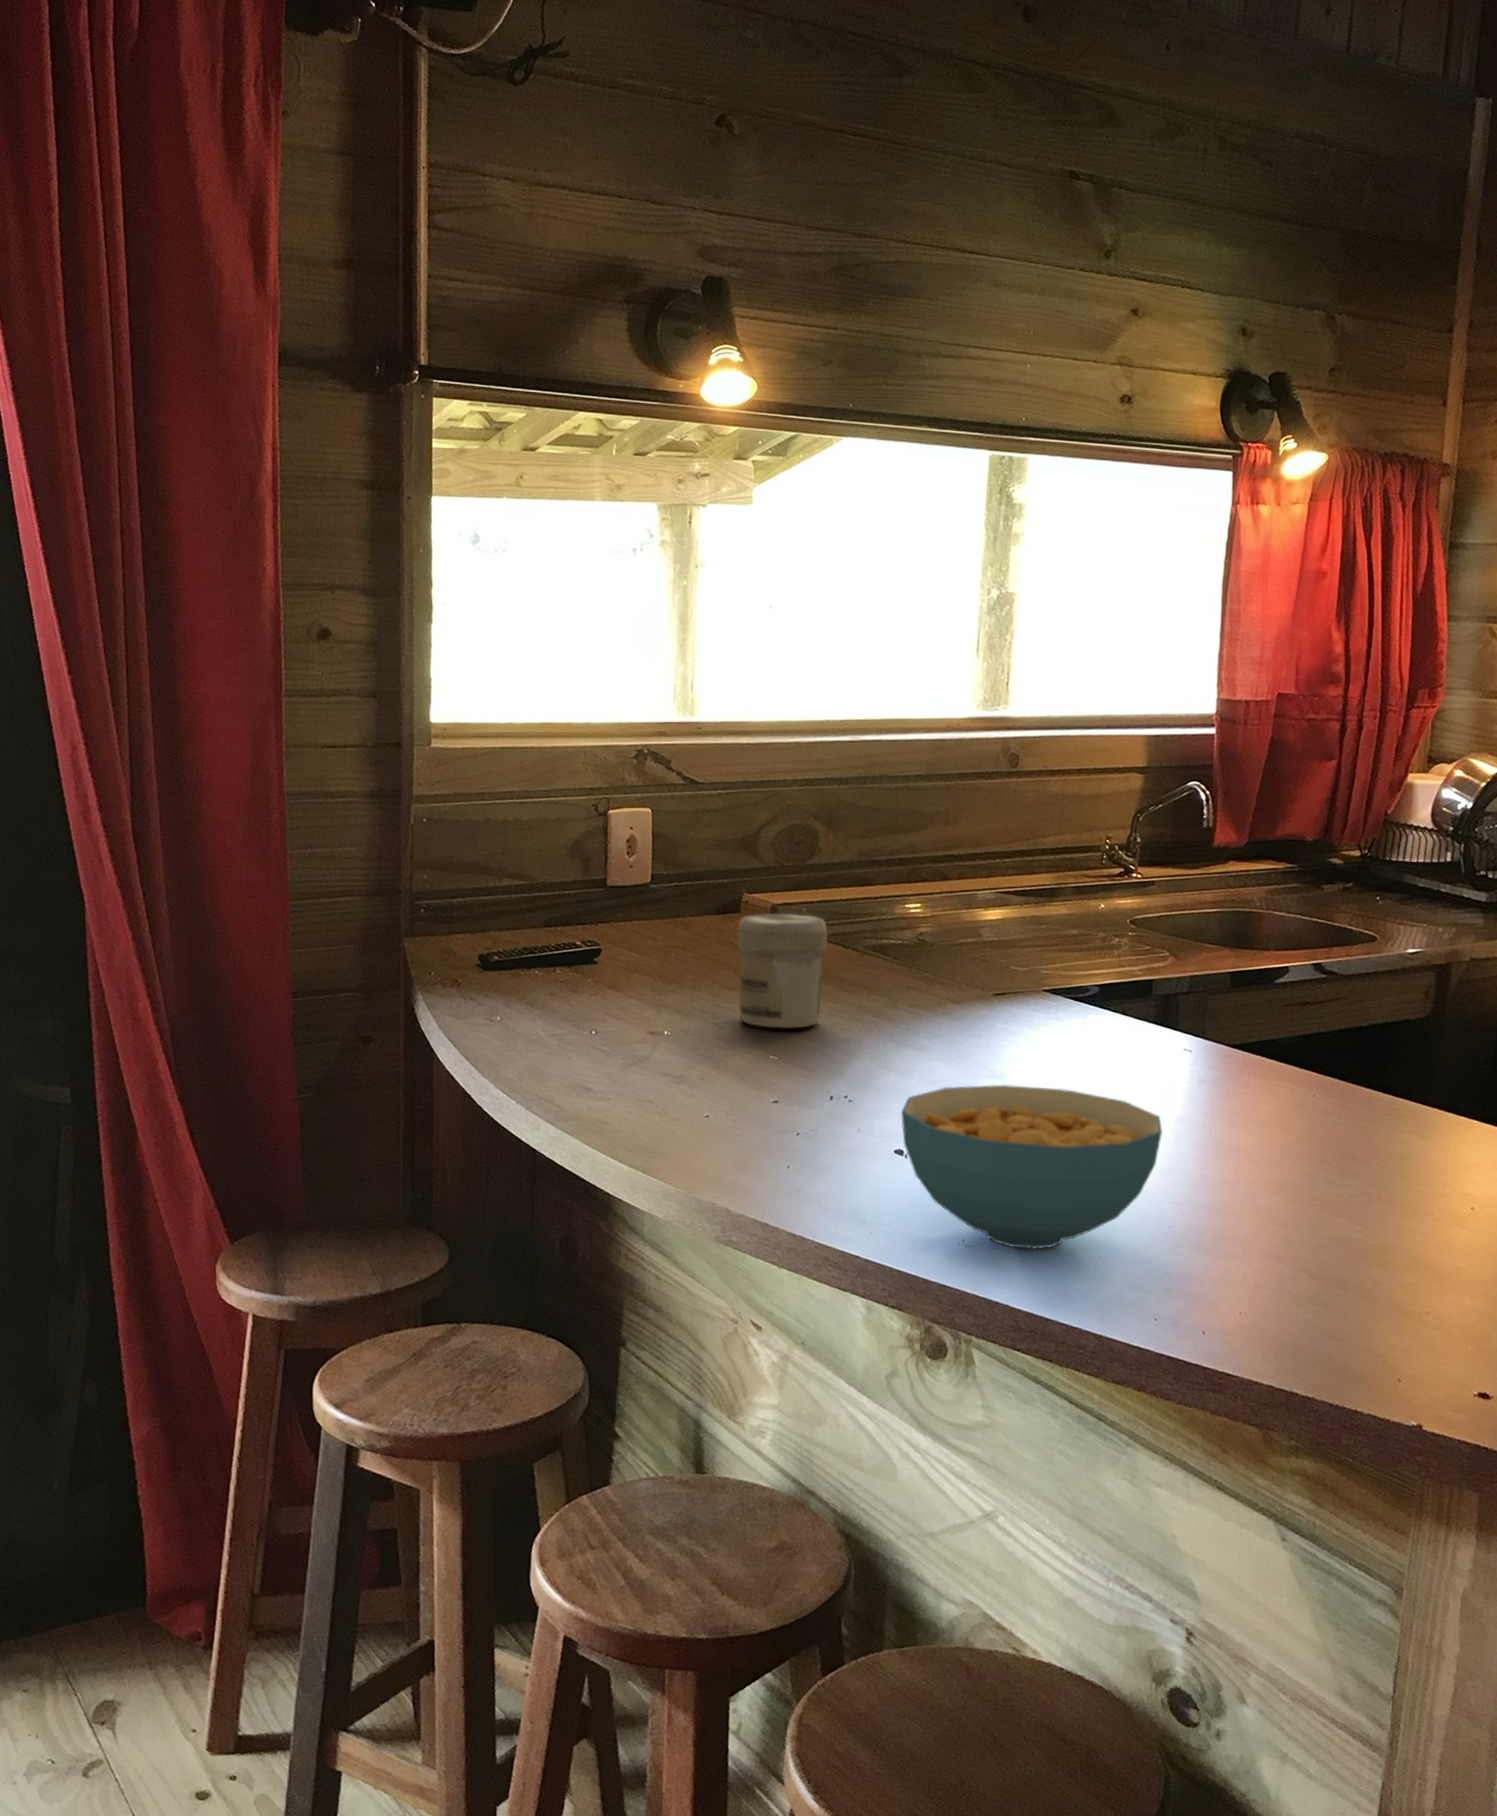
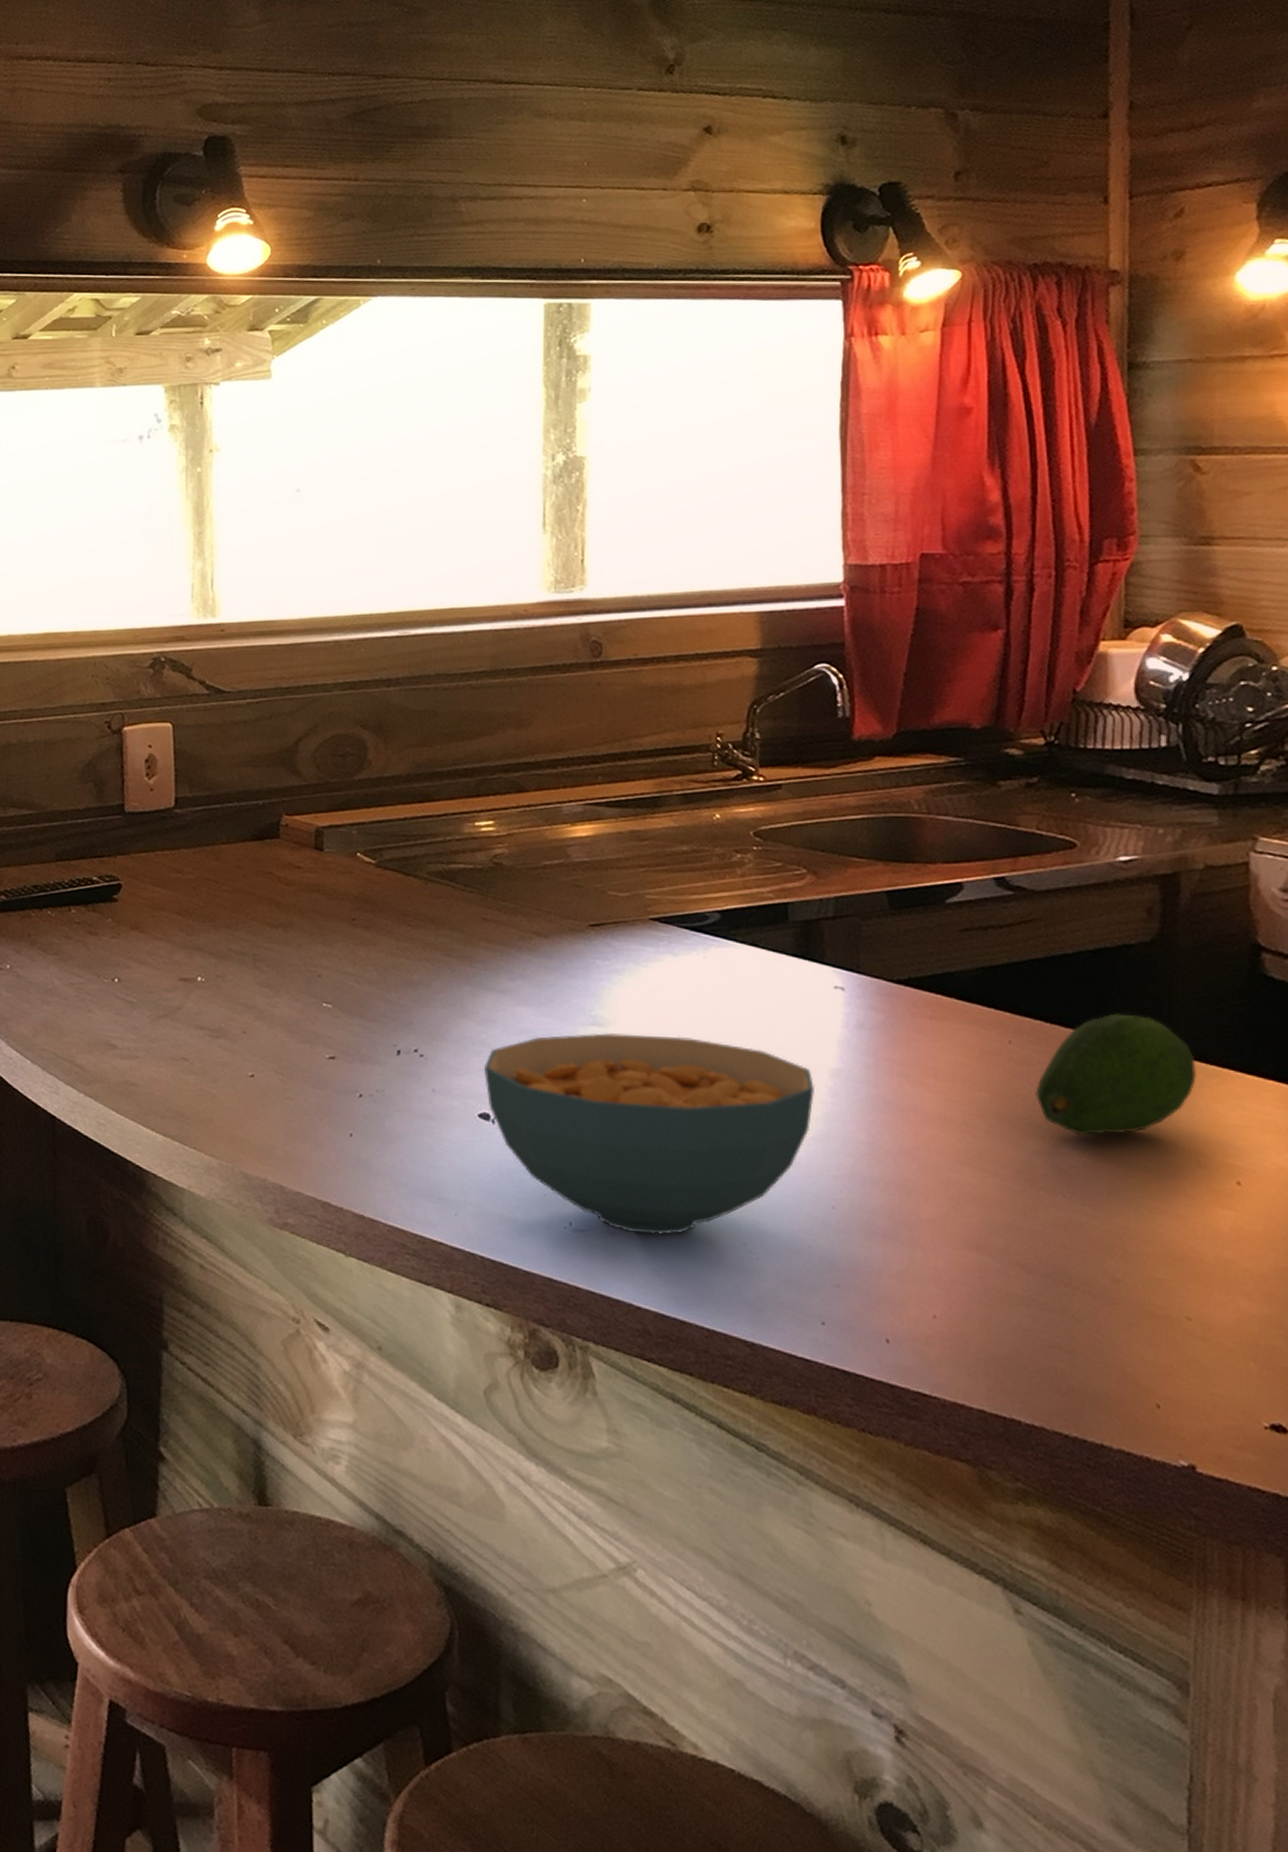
jar: present [736,913,829,1030] -> none [277,837,385,972]
fruit: none [1330,1074,1451,1171] -> present [1035,1013,1198,1136]

